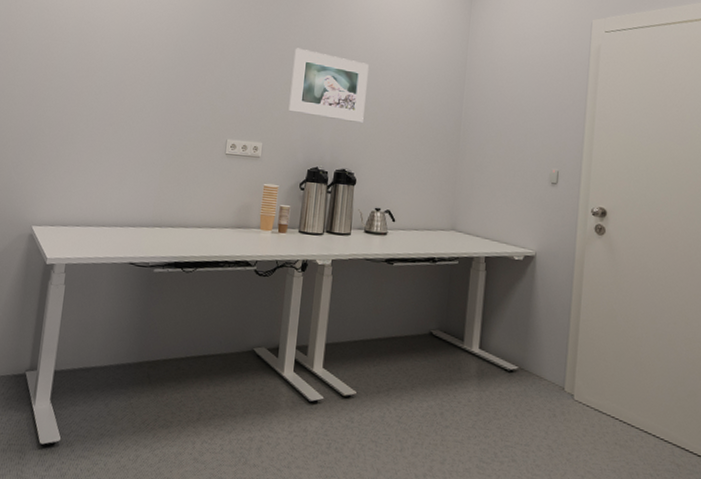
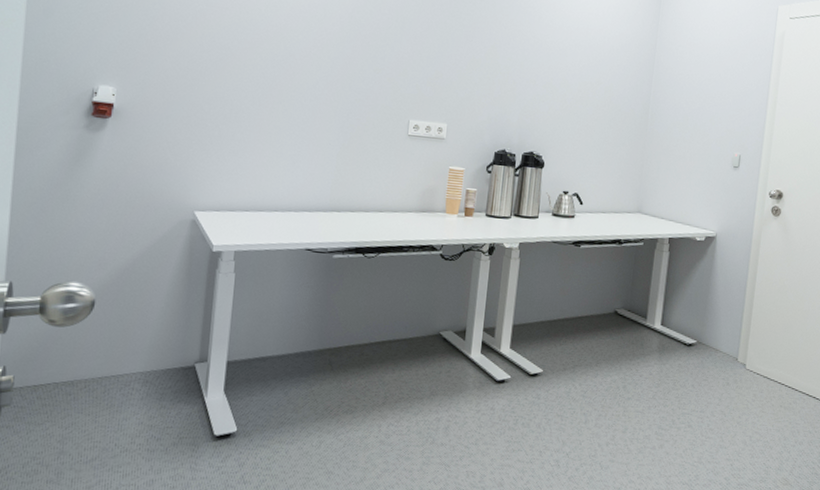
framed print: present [288,48,369,123] -> none [474,24,558,105]

